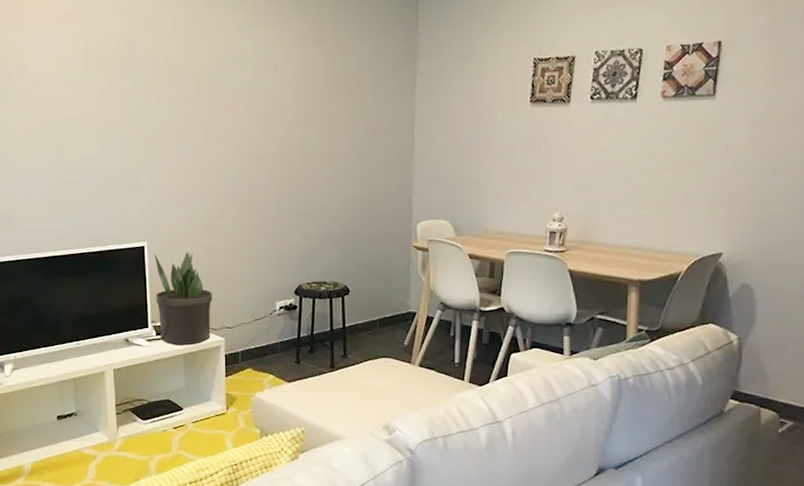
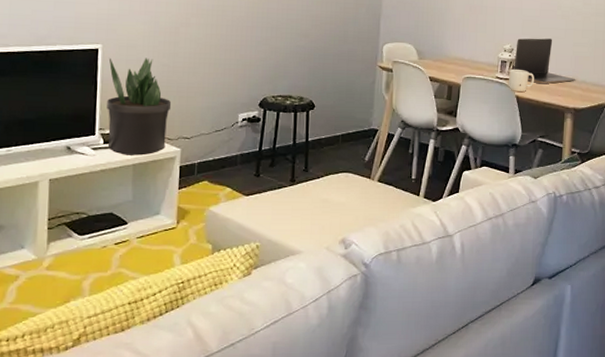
mug: none [558,239,590,266] -> present [508,68,534,93]
laptop computer: none [565,203,641,255] -> present [514,38,576,84]

